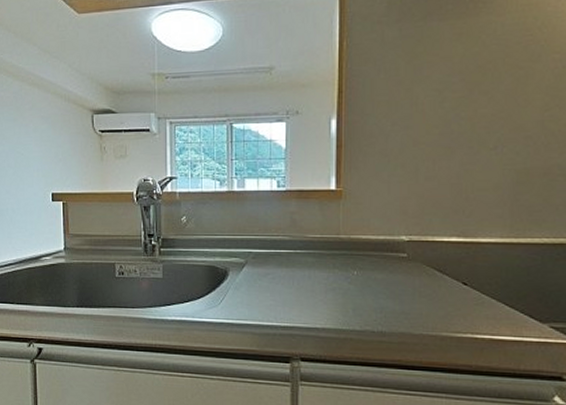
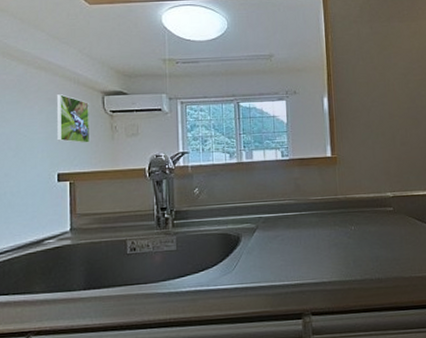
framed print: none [49,112,81,164] -> present [56,94,90,144]

